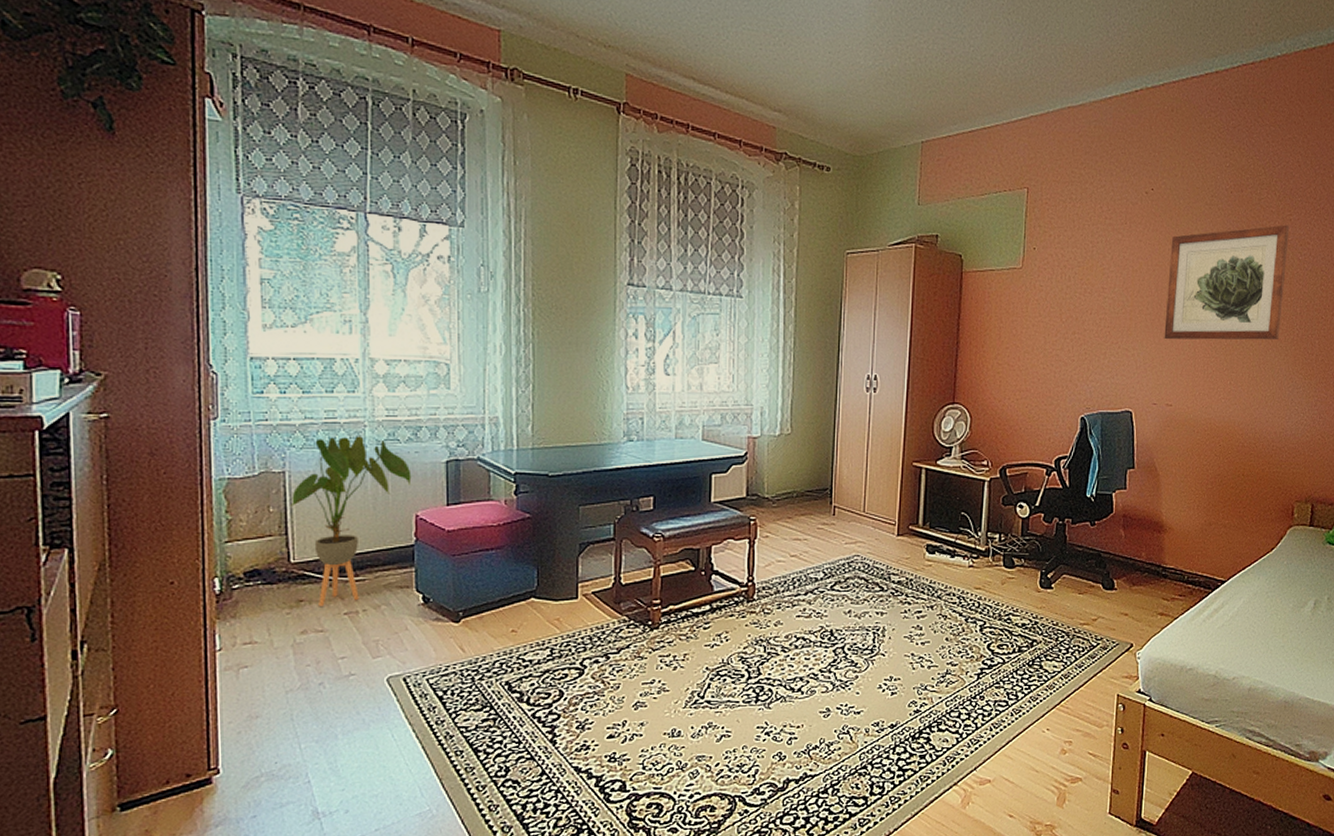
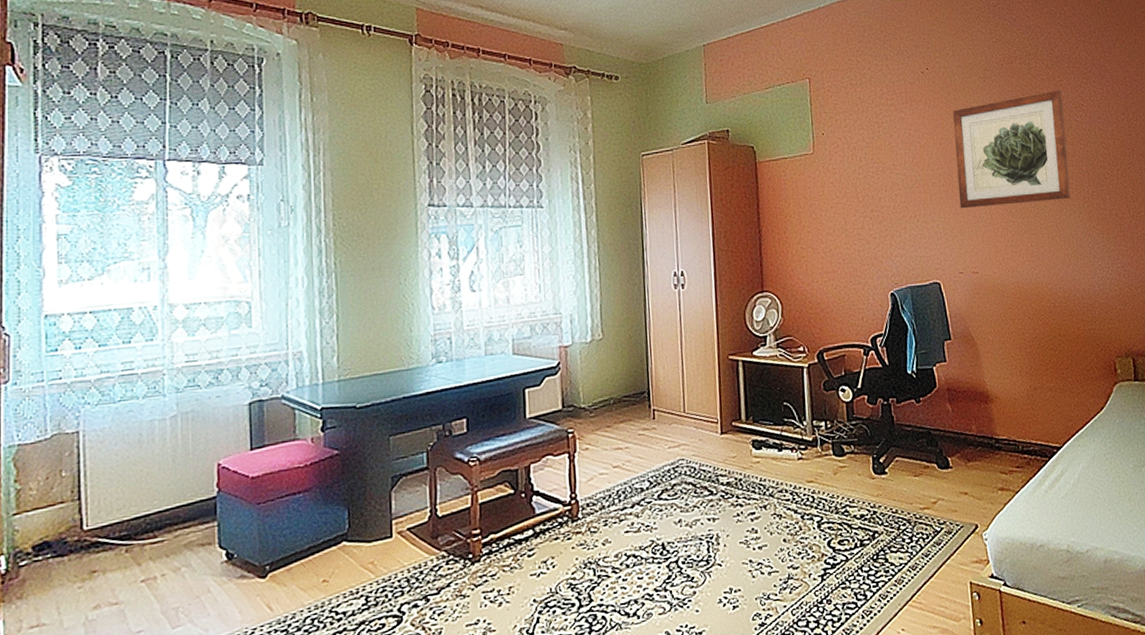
house plant: present [290,436,412,606] -> none [84,385,213,576]

